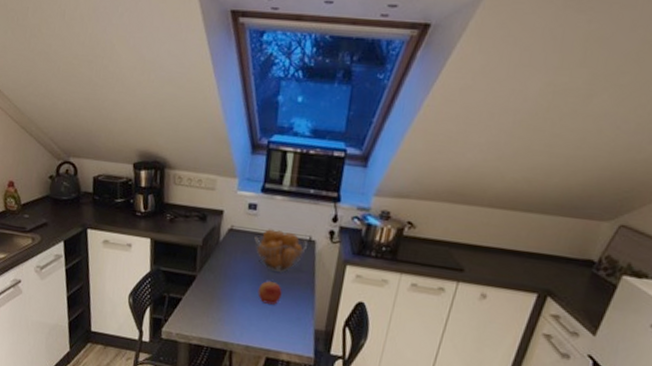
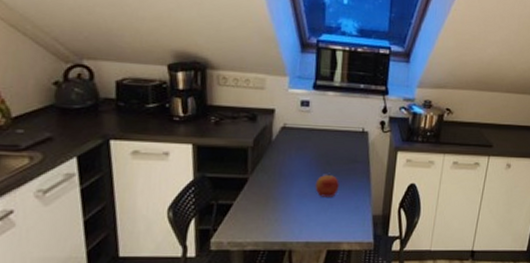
fruit basket: present [254,229,308,272] -> none [308,124,361,165]

